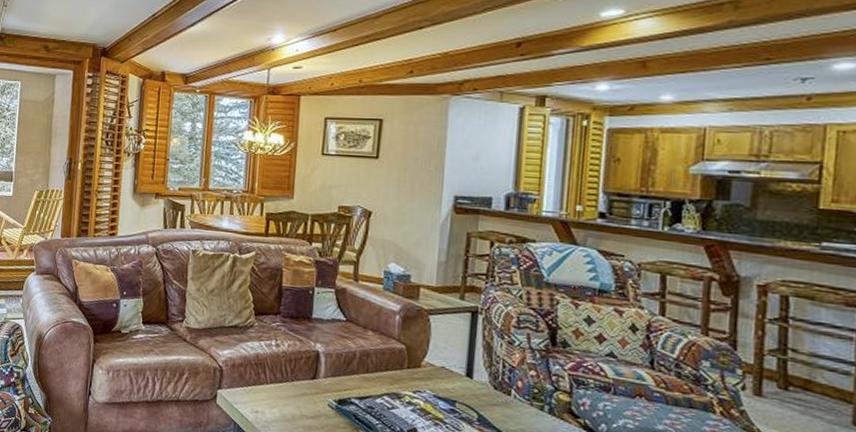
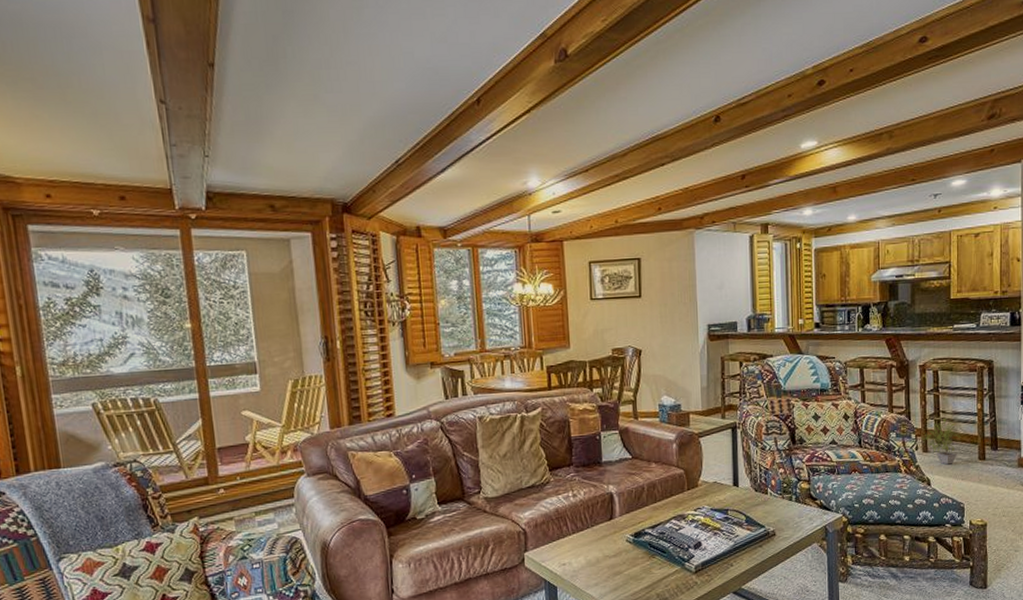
potted plant: none [752,359,826,421] -> present [921,419,963,465]

